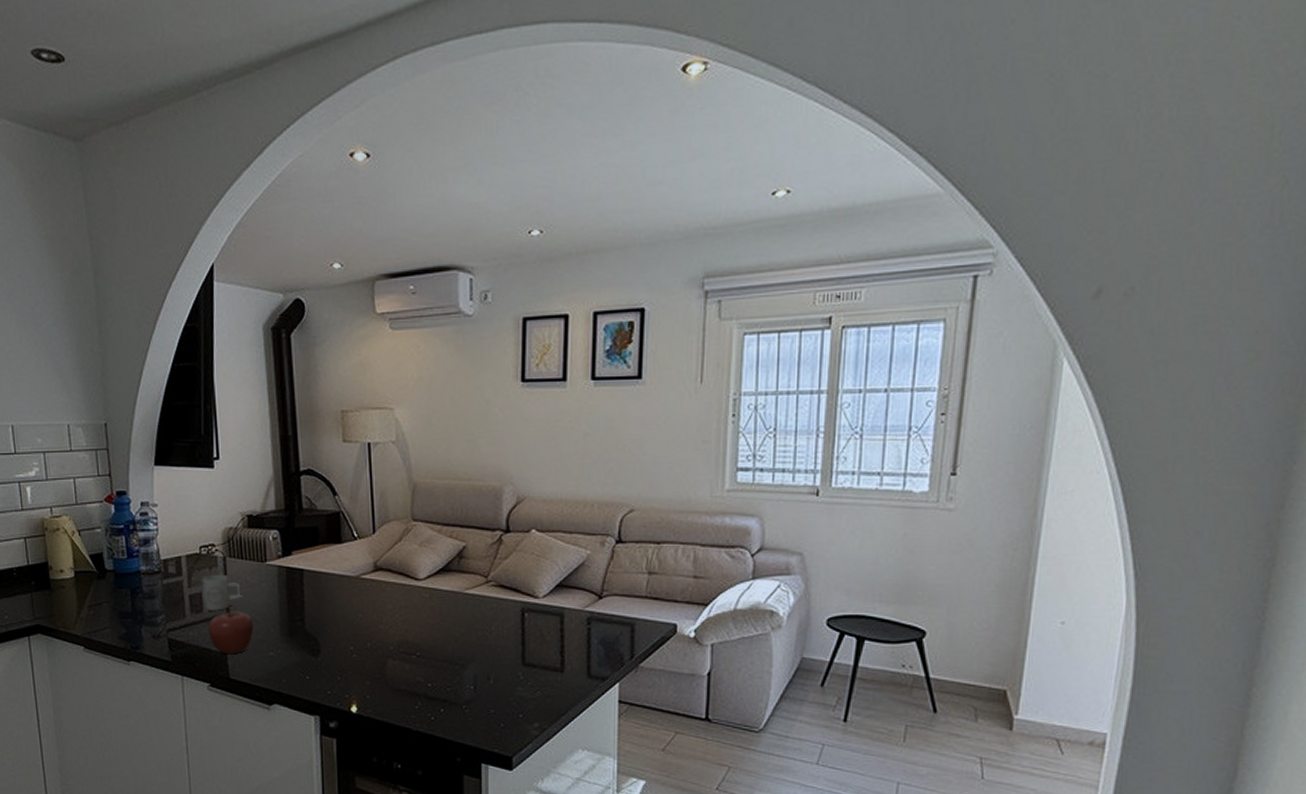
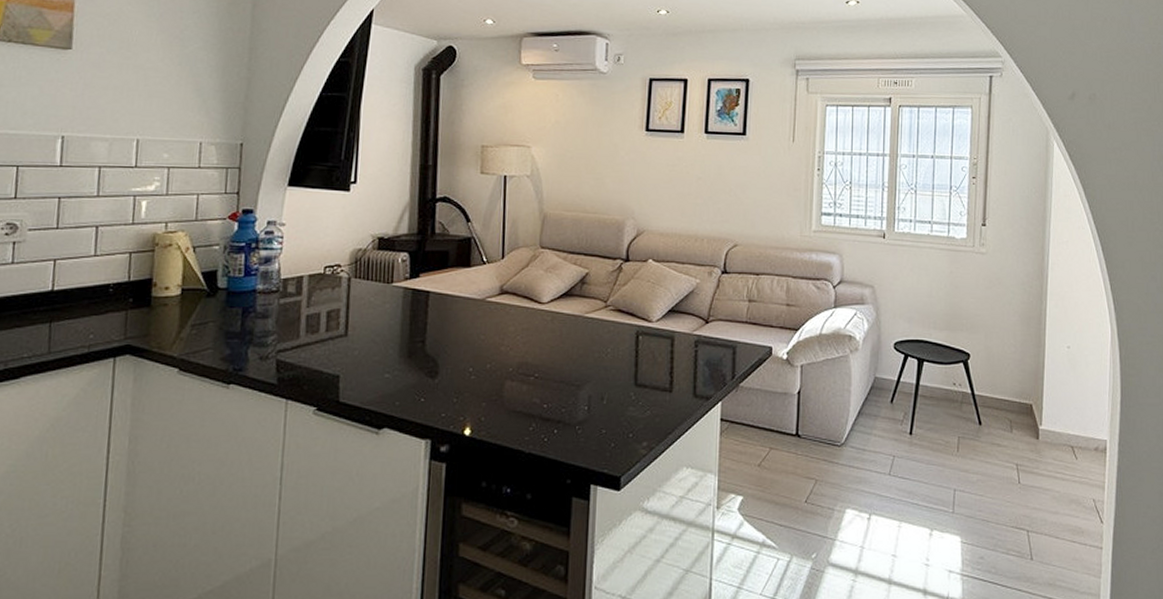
mug: present [202,575,241,611] -> none [321,295,363,332]
fruit: present [208,607,254,655] -> none [322,327,372,377]

